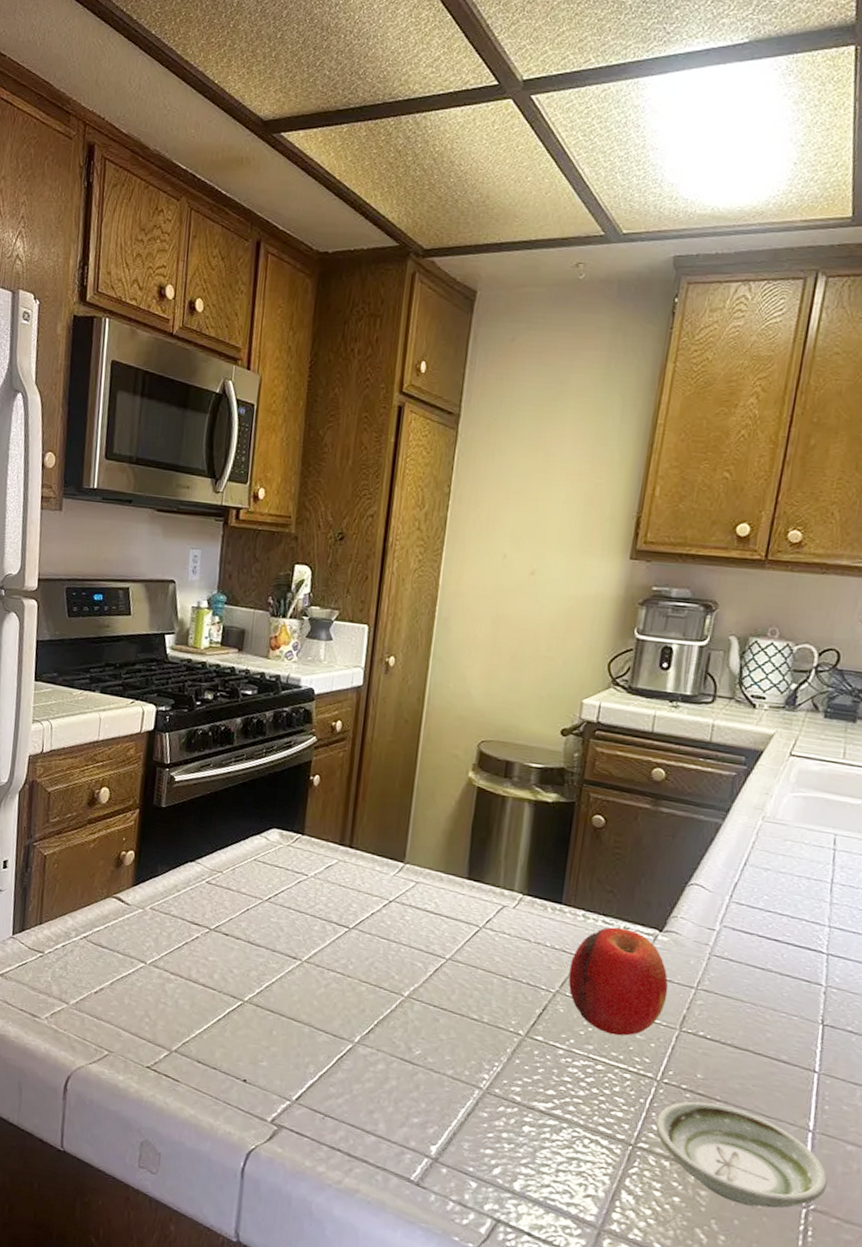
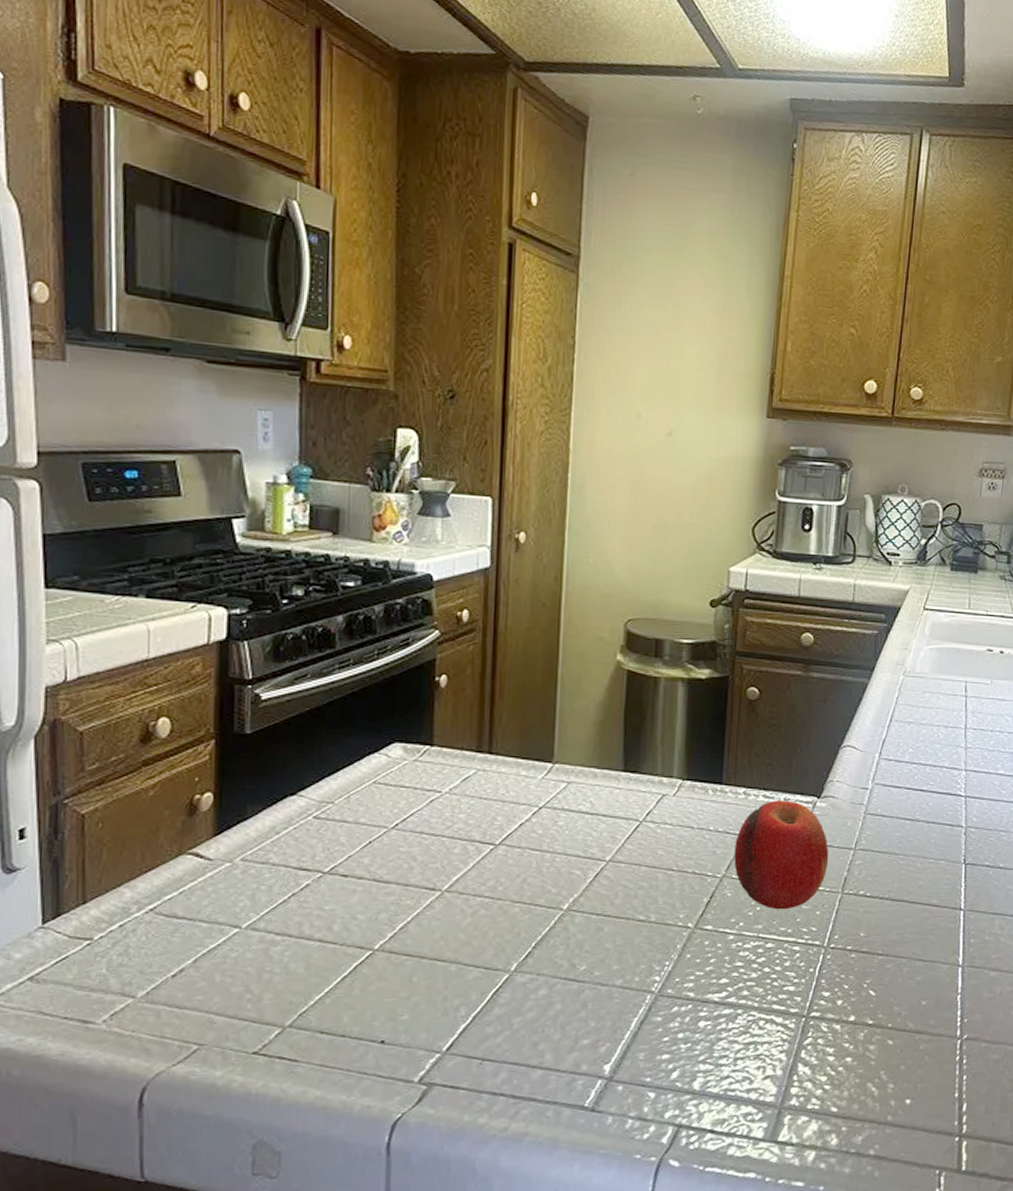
saucer: present [655,1101,828,1209] -> none [826,958,976,1050]

